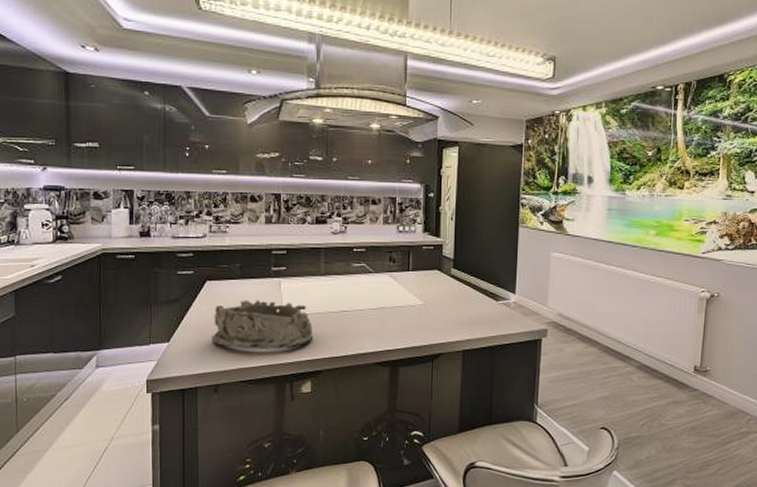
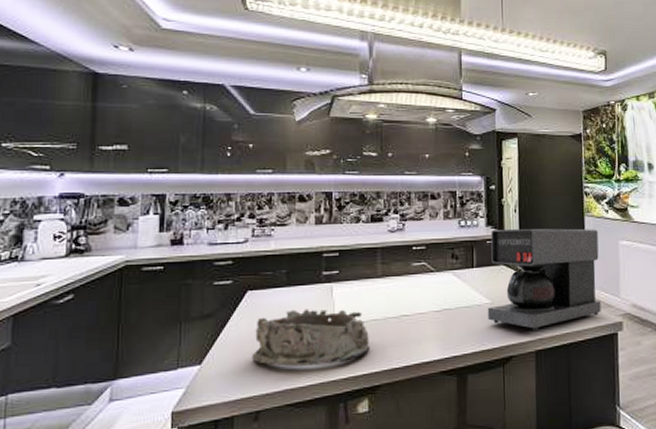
coffee maker: none [420,236,531,333] -> present [487,228,601,332]

